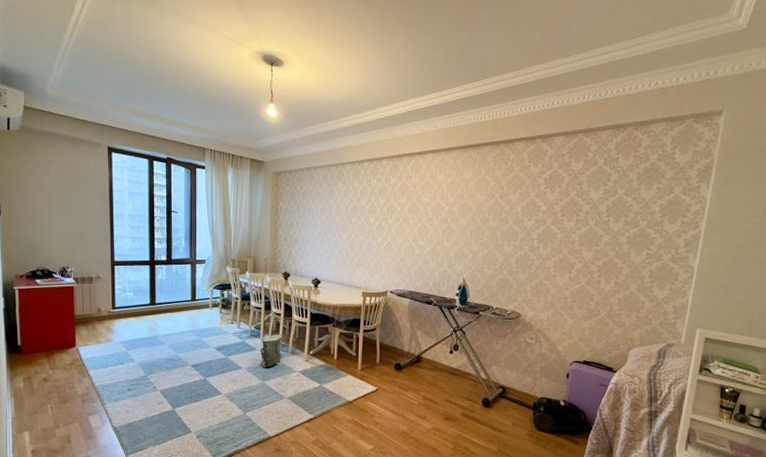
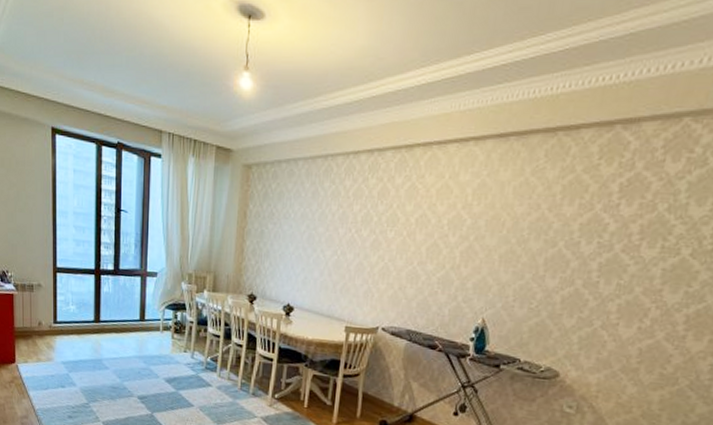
bag: present [260,335,282,367] -> none [216,370,243,408]

